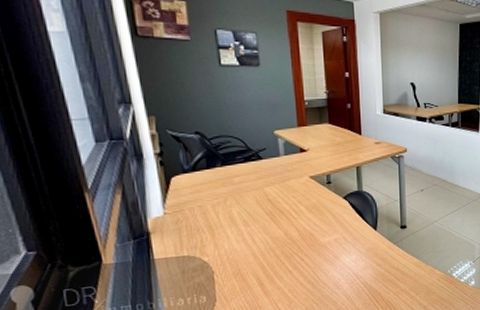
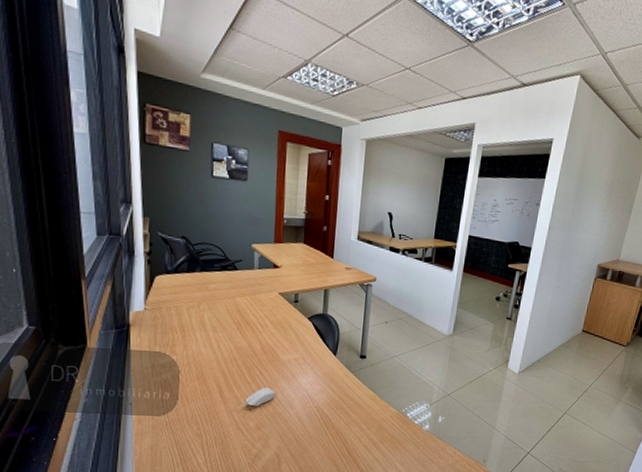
computer mouse: none [282,273,320,298] -> present [238,388,276,408]

